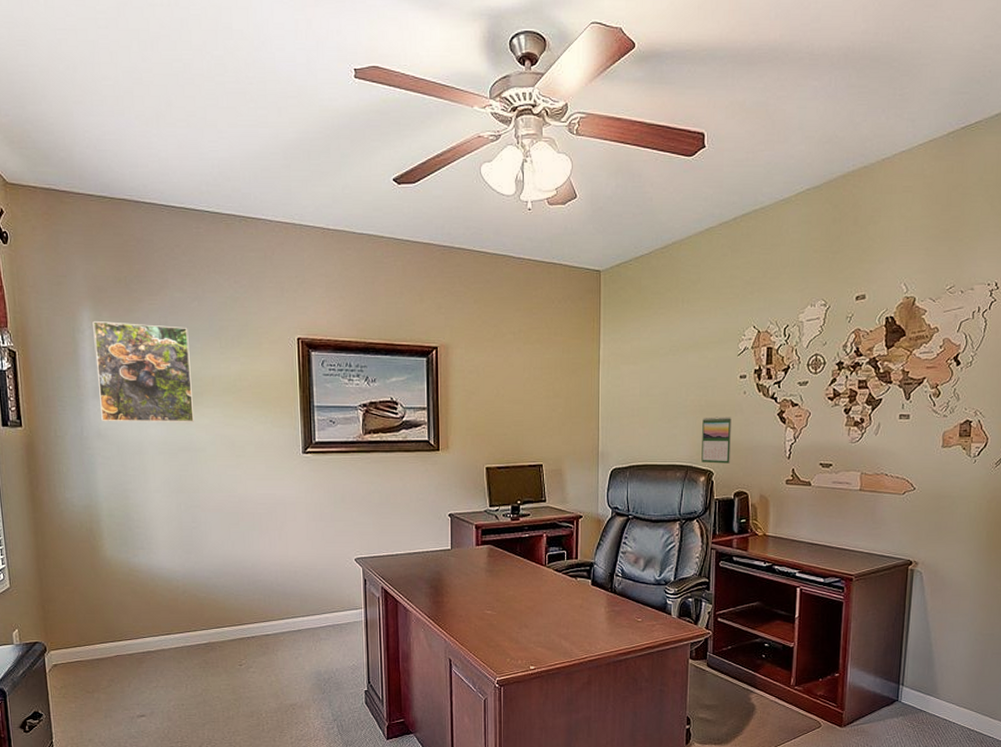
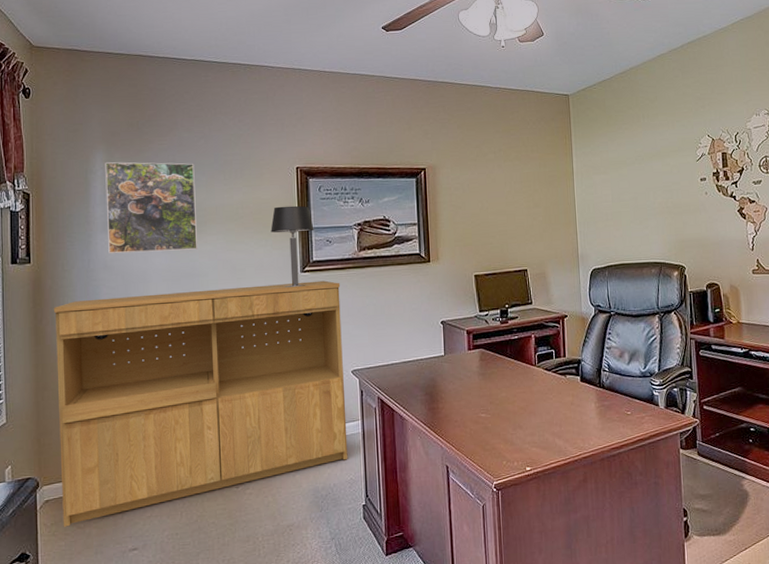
bookcase: none [48,463,351,691] -> present [53,280,348,527]
table lamp: none [270,381,317,468] -> present [270,205,314,287]
calendar: present [701,417,731,464] -> none [671,215,699,259]

